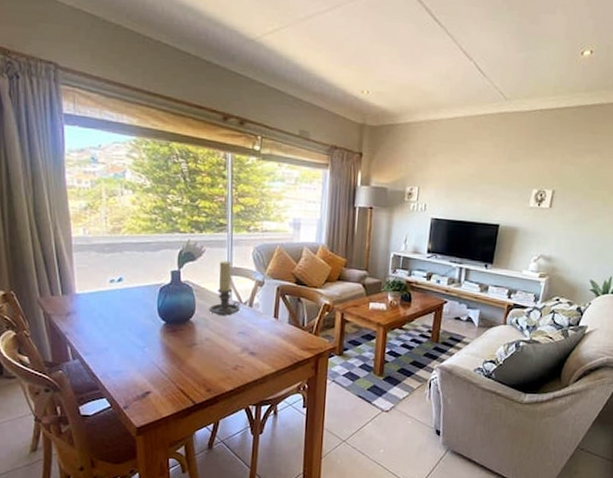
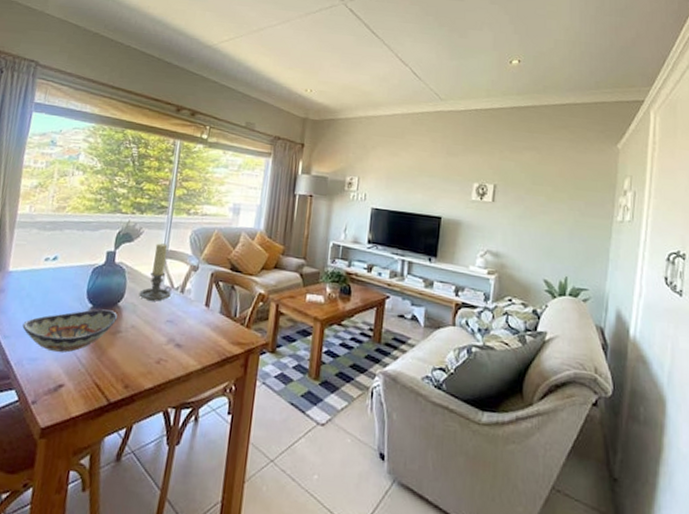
decorative bowl: none [101,325,192,365] -> present [22,309,118,353]

